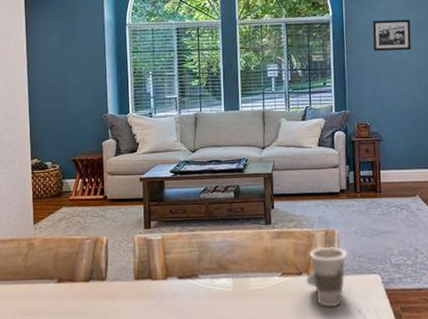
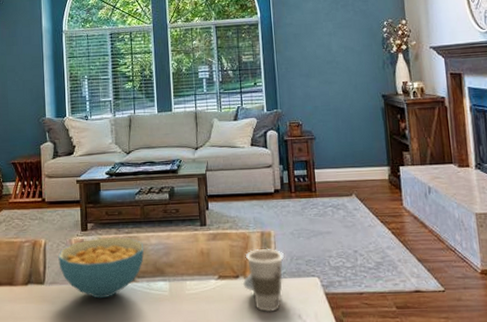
cereal bowl: none [120,234,208,295] -> present [58,237,144,299]
picture frame: present [373,19,411,51] -> none [301,18,341,50]

